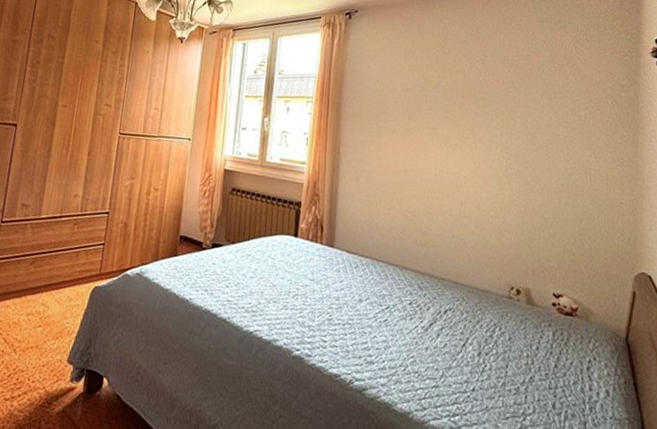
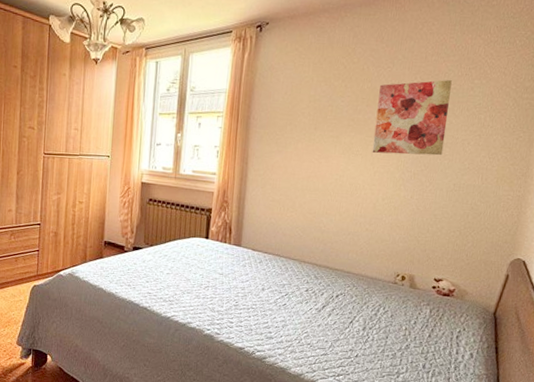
wall art: none [471,74,547,153] -> present [372,80,452,156]

